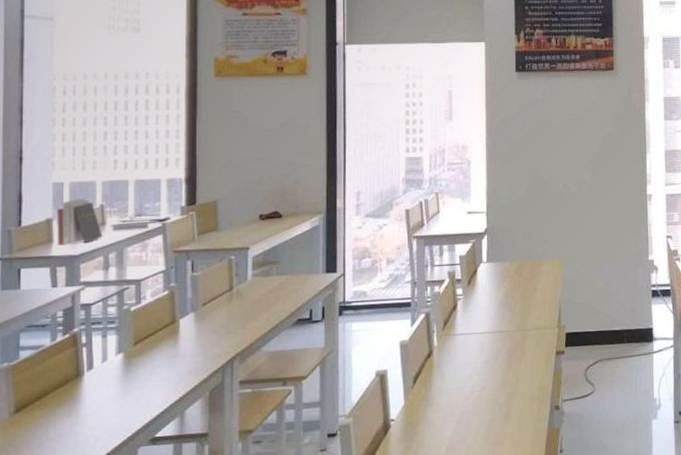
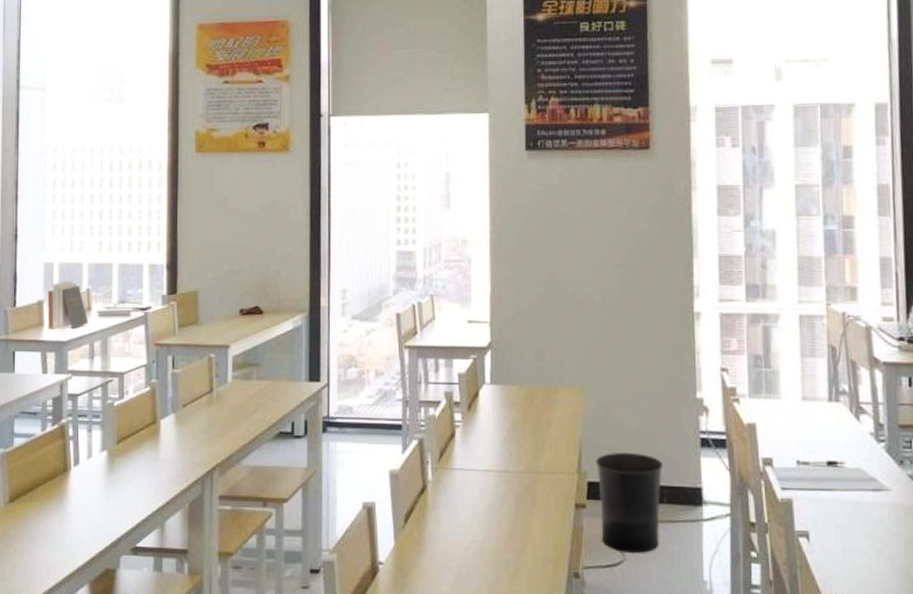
waste bin: none [572,306,624,385] -> present [596,453,663,553]

